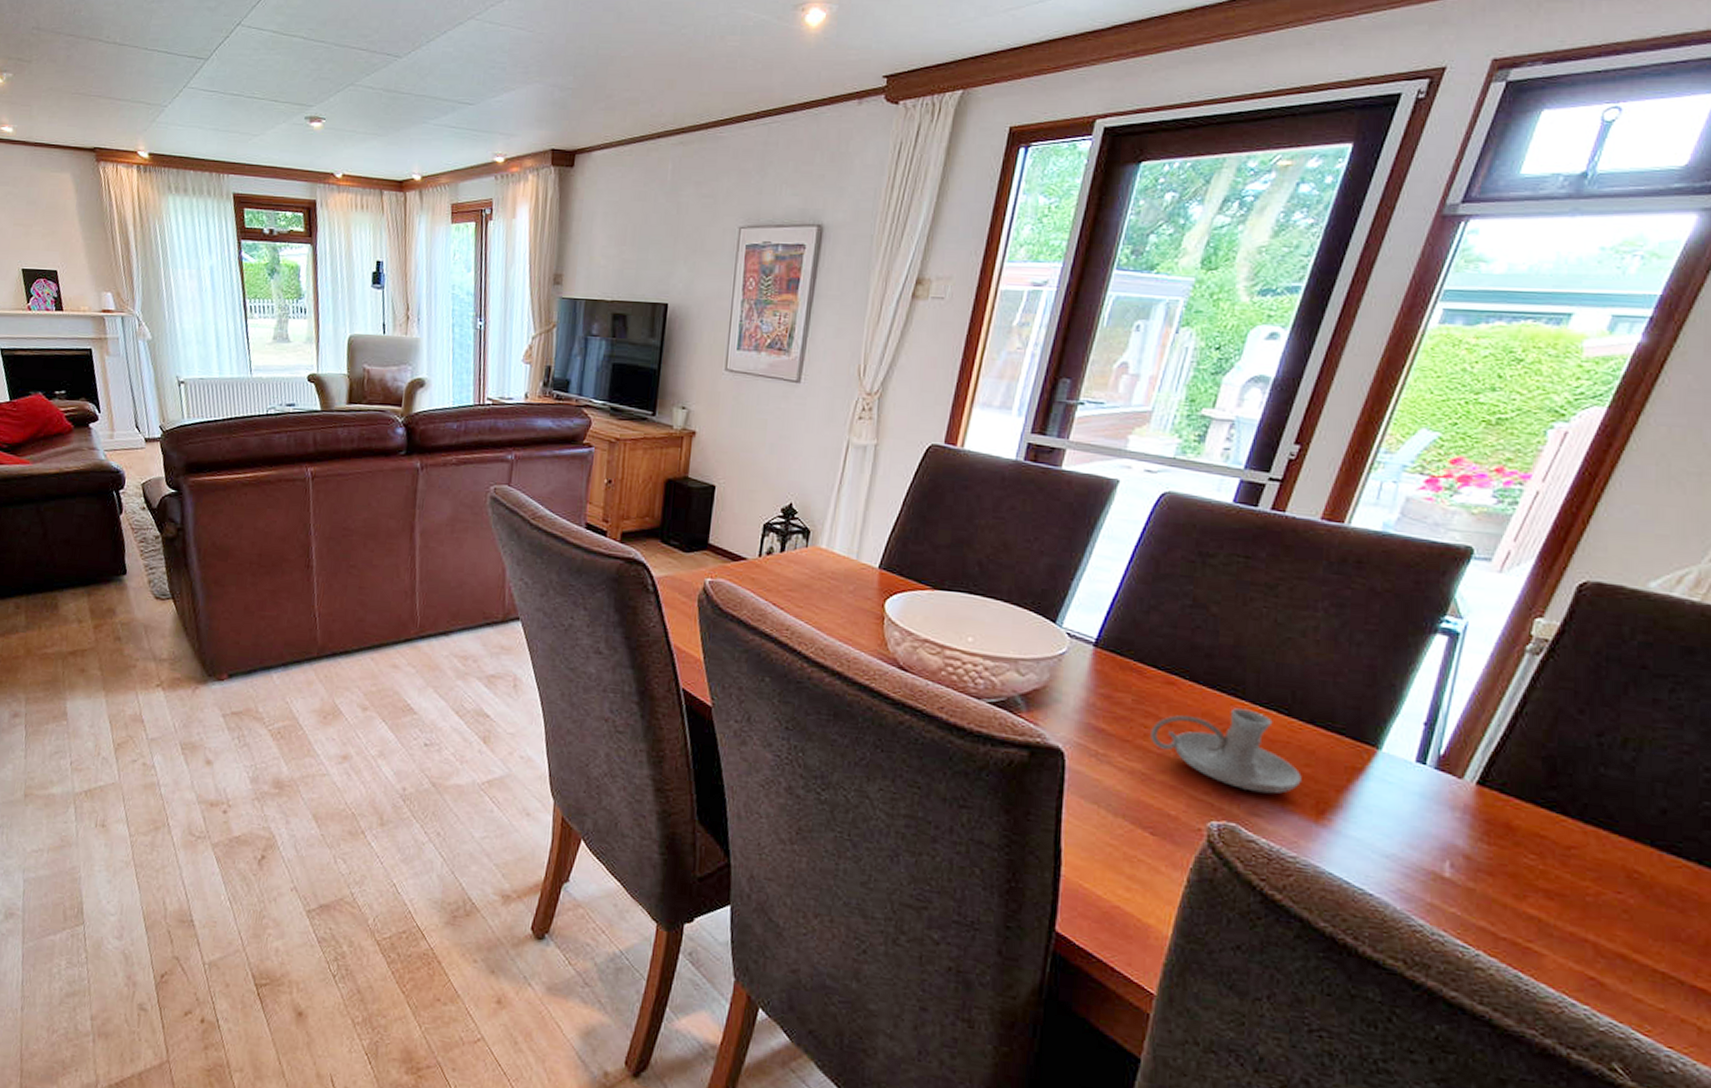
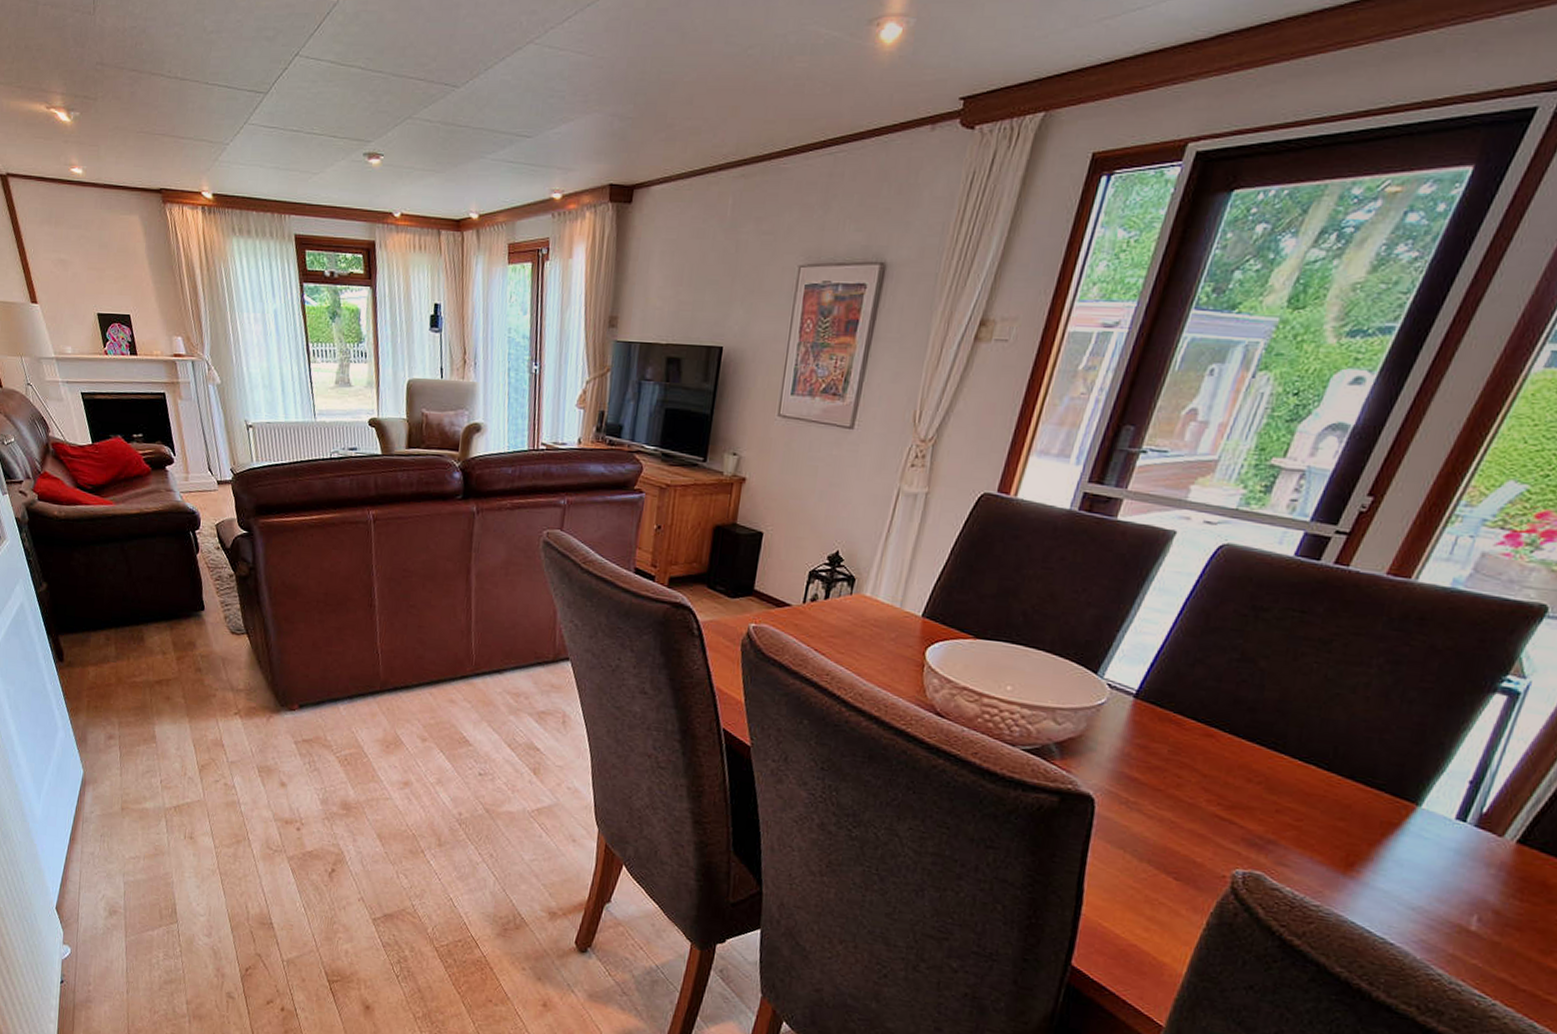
candle holder: present [1150,708,1302,794] -> none [1183,761,1335,845]

